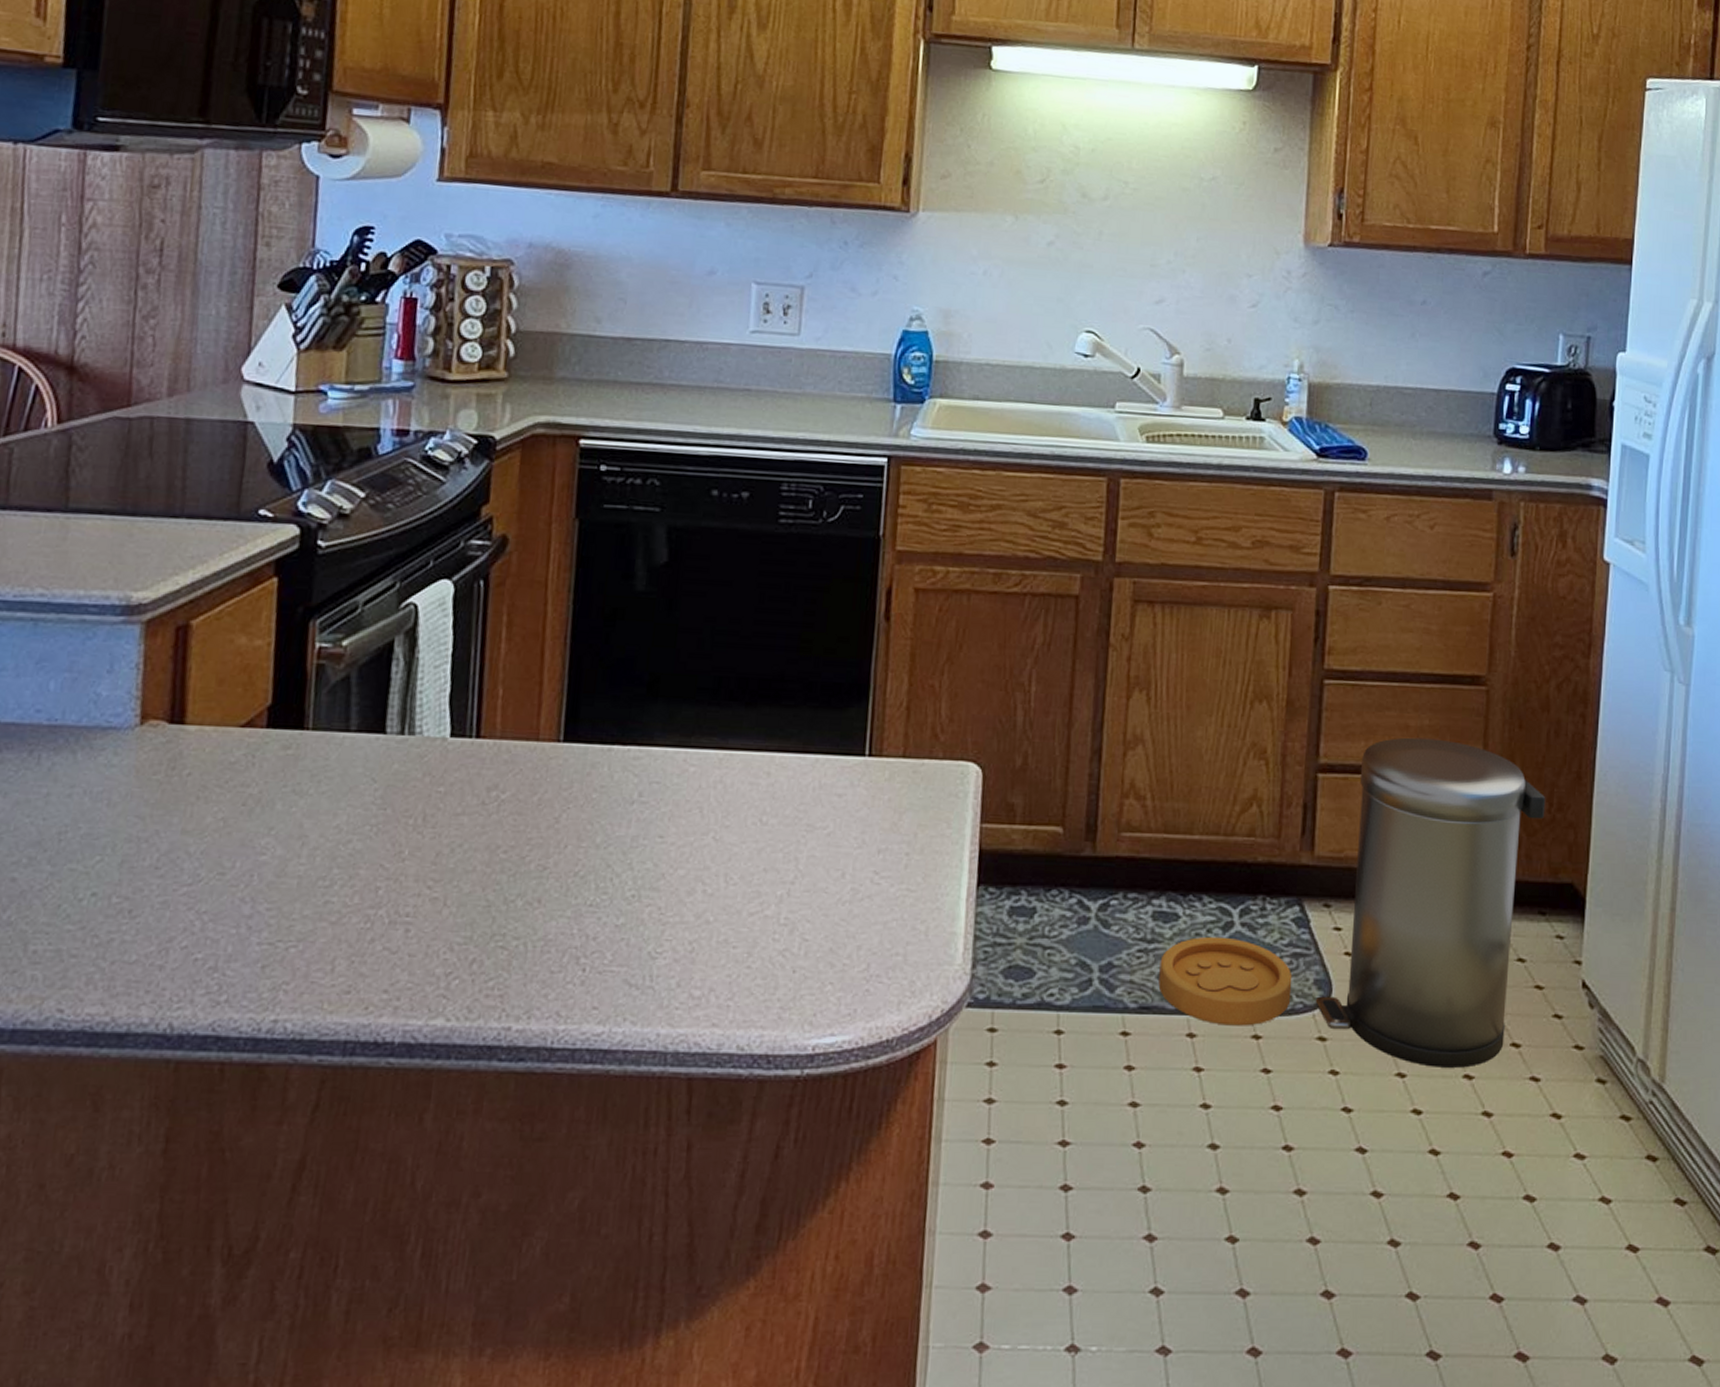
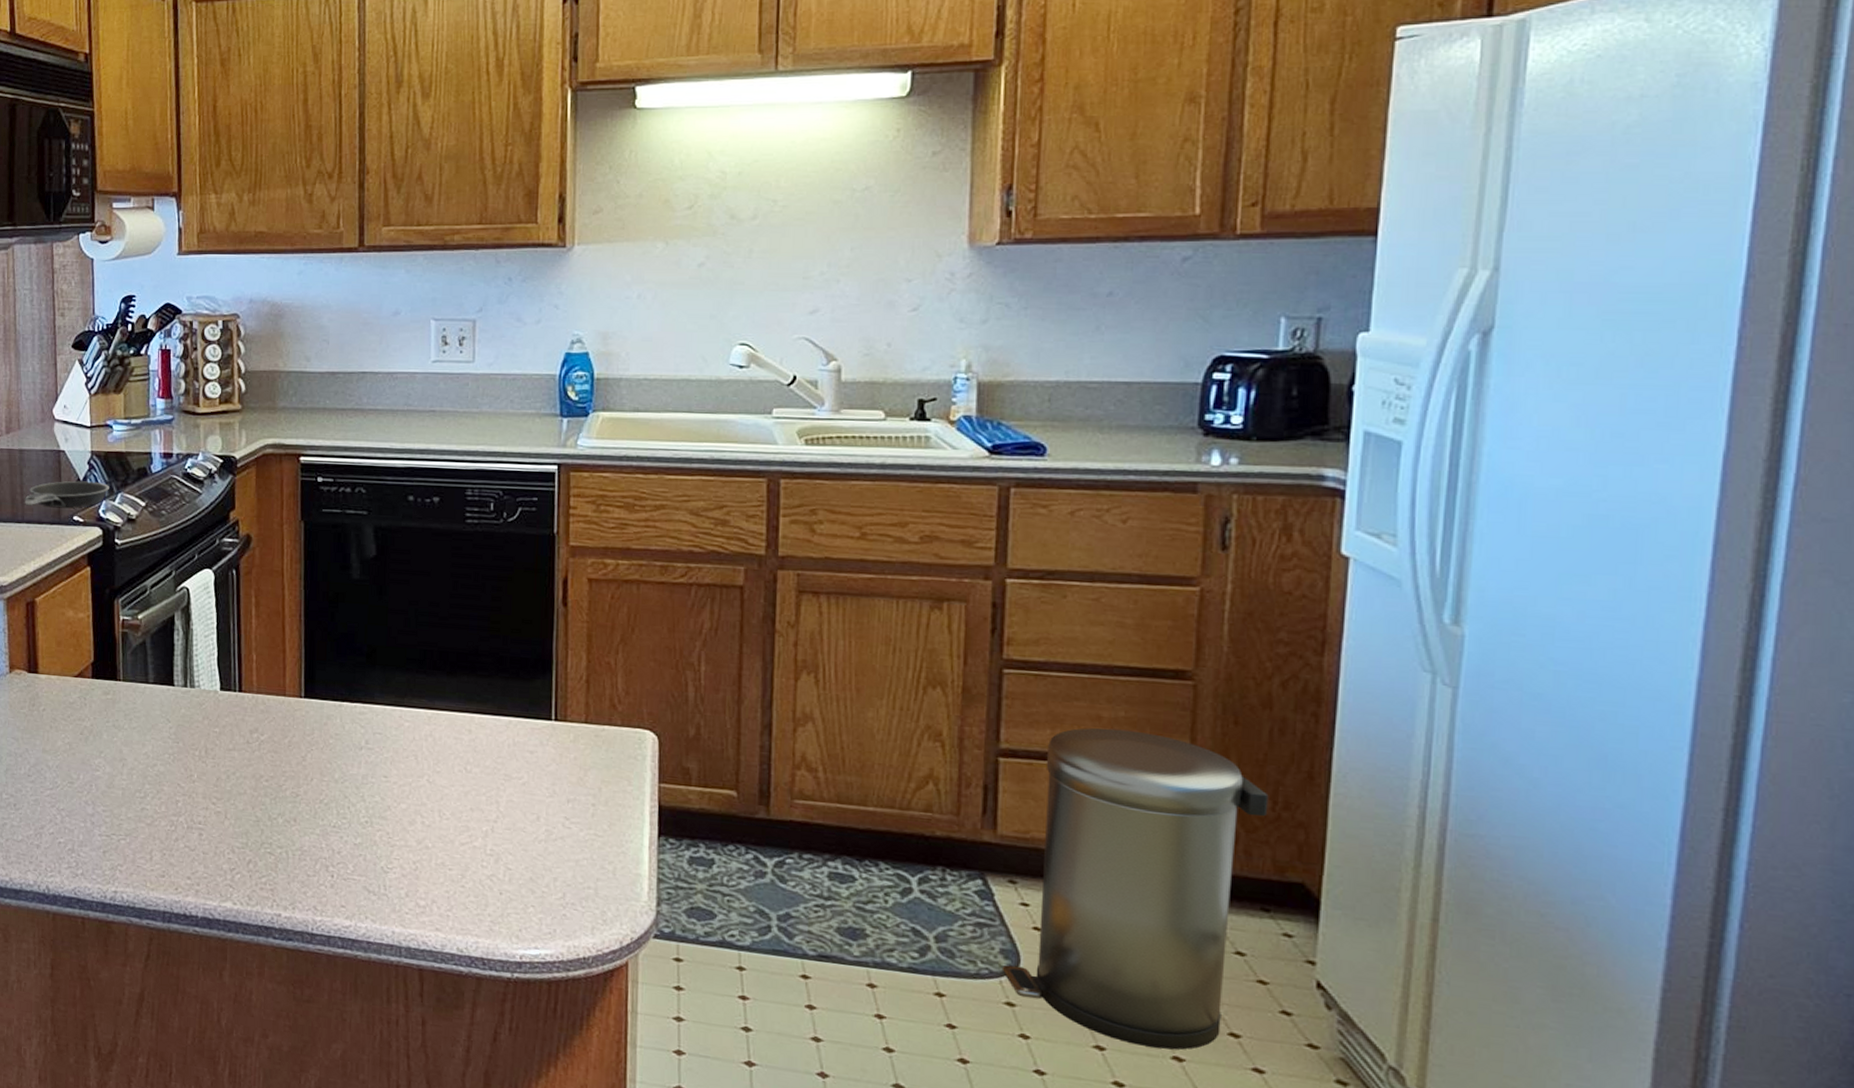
frying pan: none [187,462,316,499] -> present [25,480,109,508]
pet bowl: present [1158,936,1293,1026] -> none [837,899,977,984]

